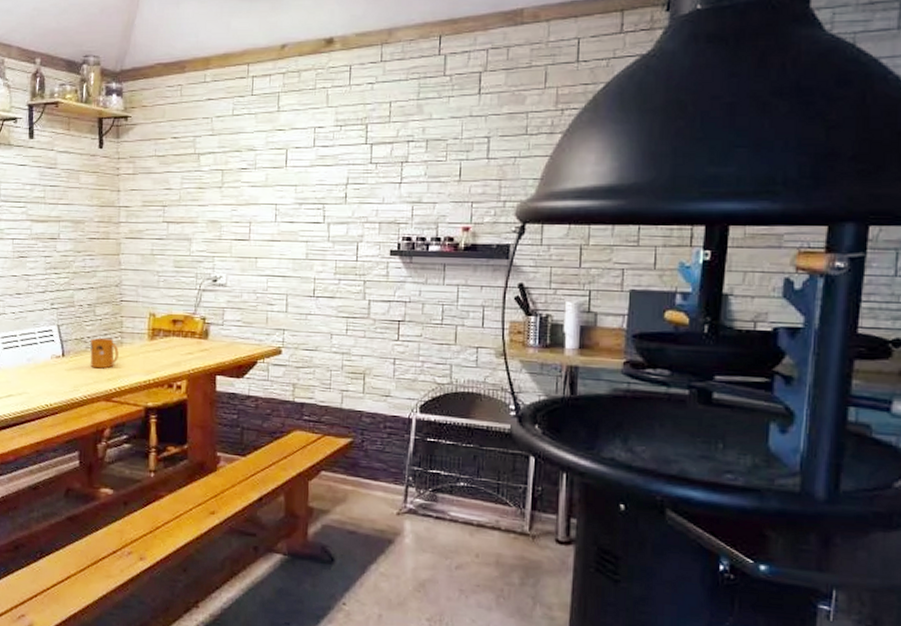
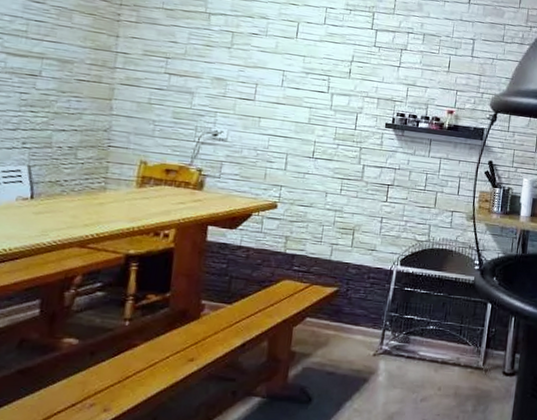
mug: present [90,337,119,369] -> none [65,181,101,214]

